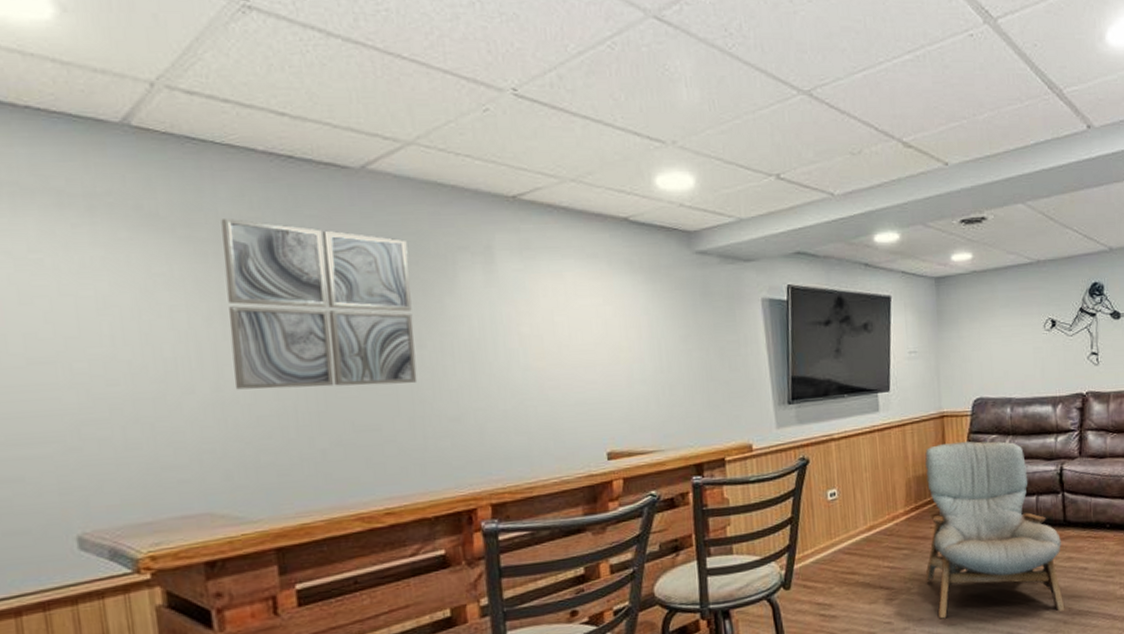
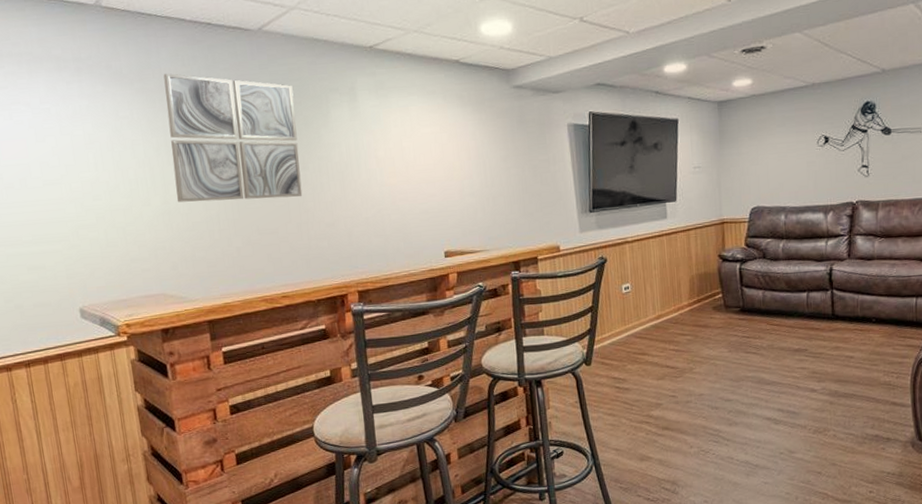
armchair: present [924,441,1065,619] -> none [706,244,832,395]

